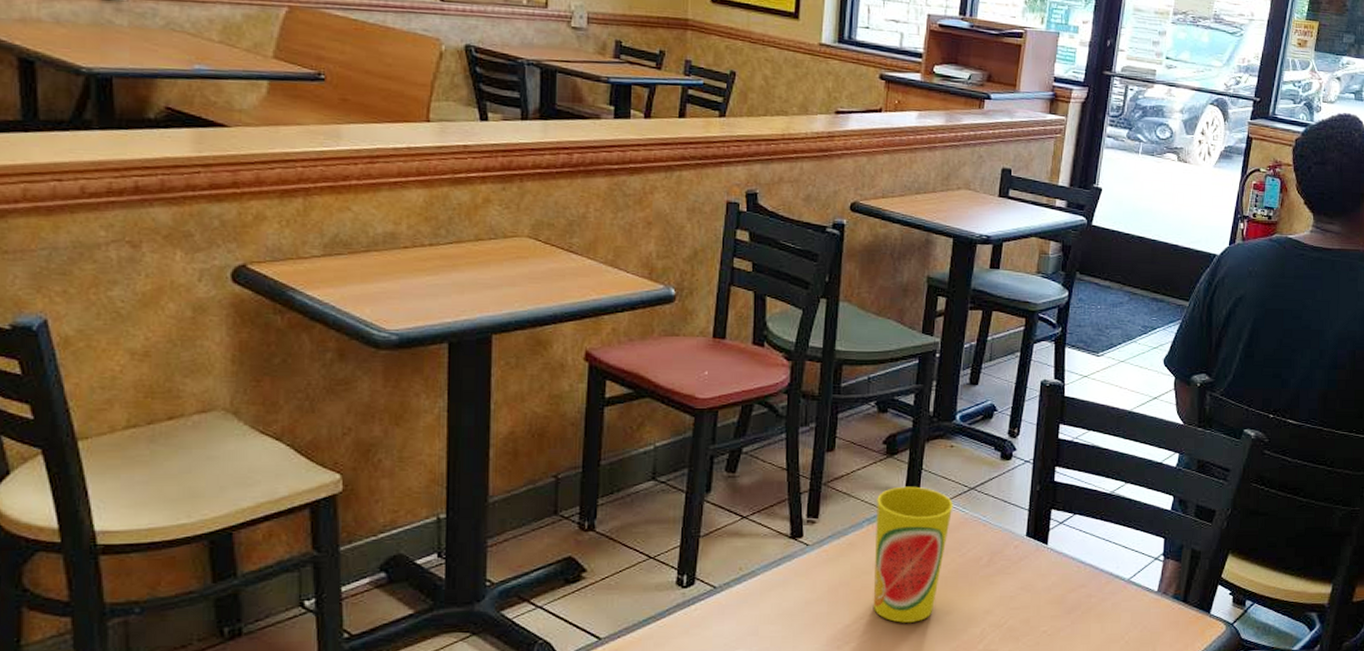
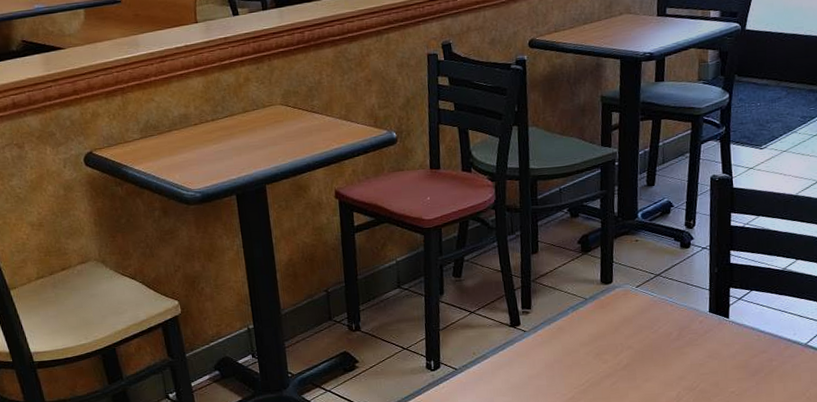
cup: present [873,486,954,623] -> none [577,277,643,390]

